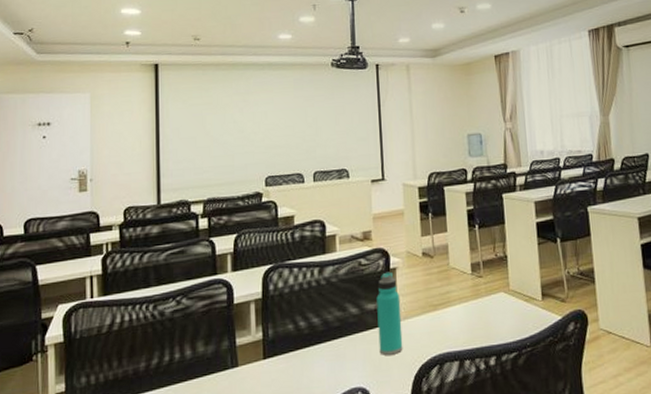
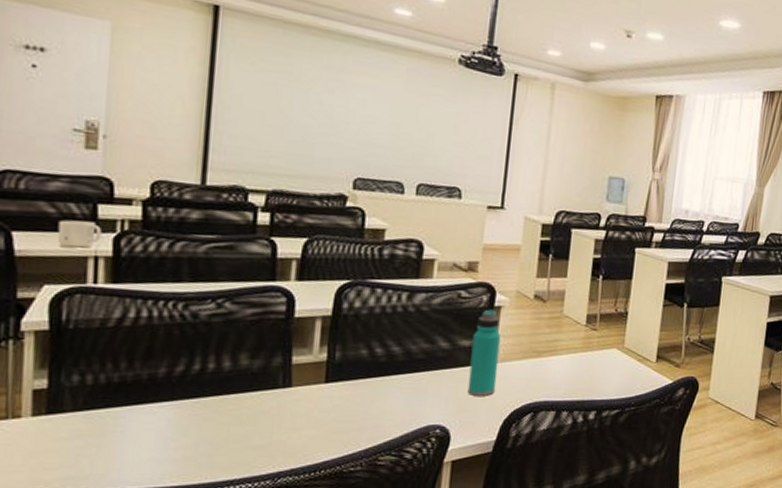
mug: none [65,248,94,272] -> present [57,219,103,248]

